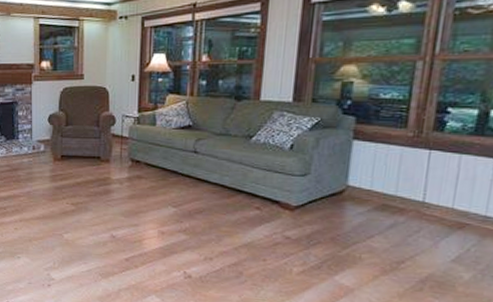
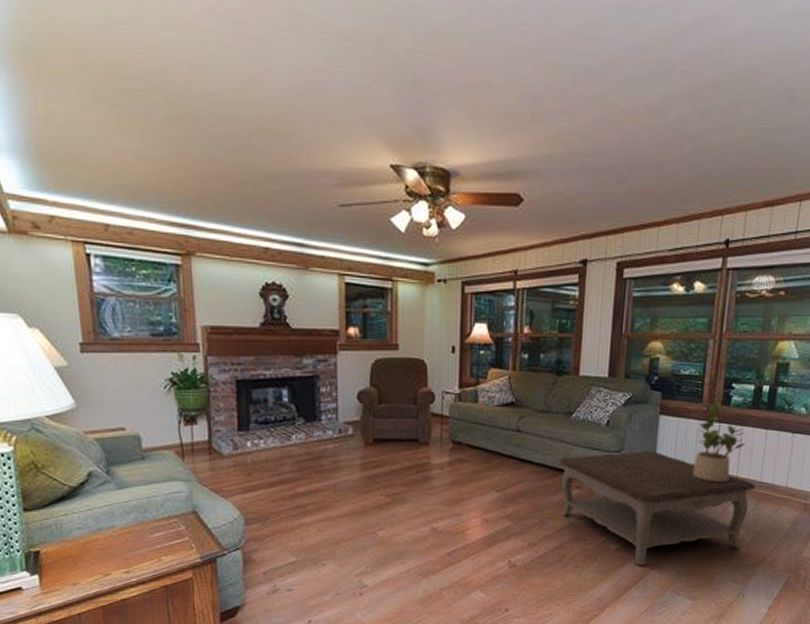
coffee table: none [237,175,478,292] -> present [559,450,756,566]
potted plant: none [393,128,465,213] -> present [692,402,746,482]

